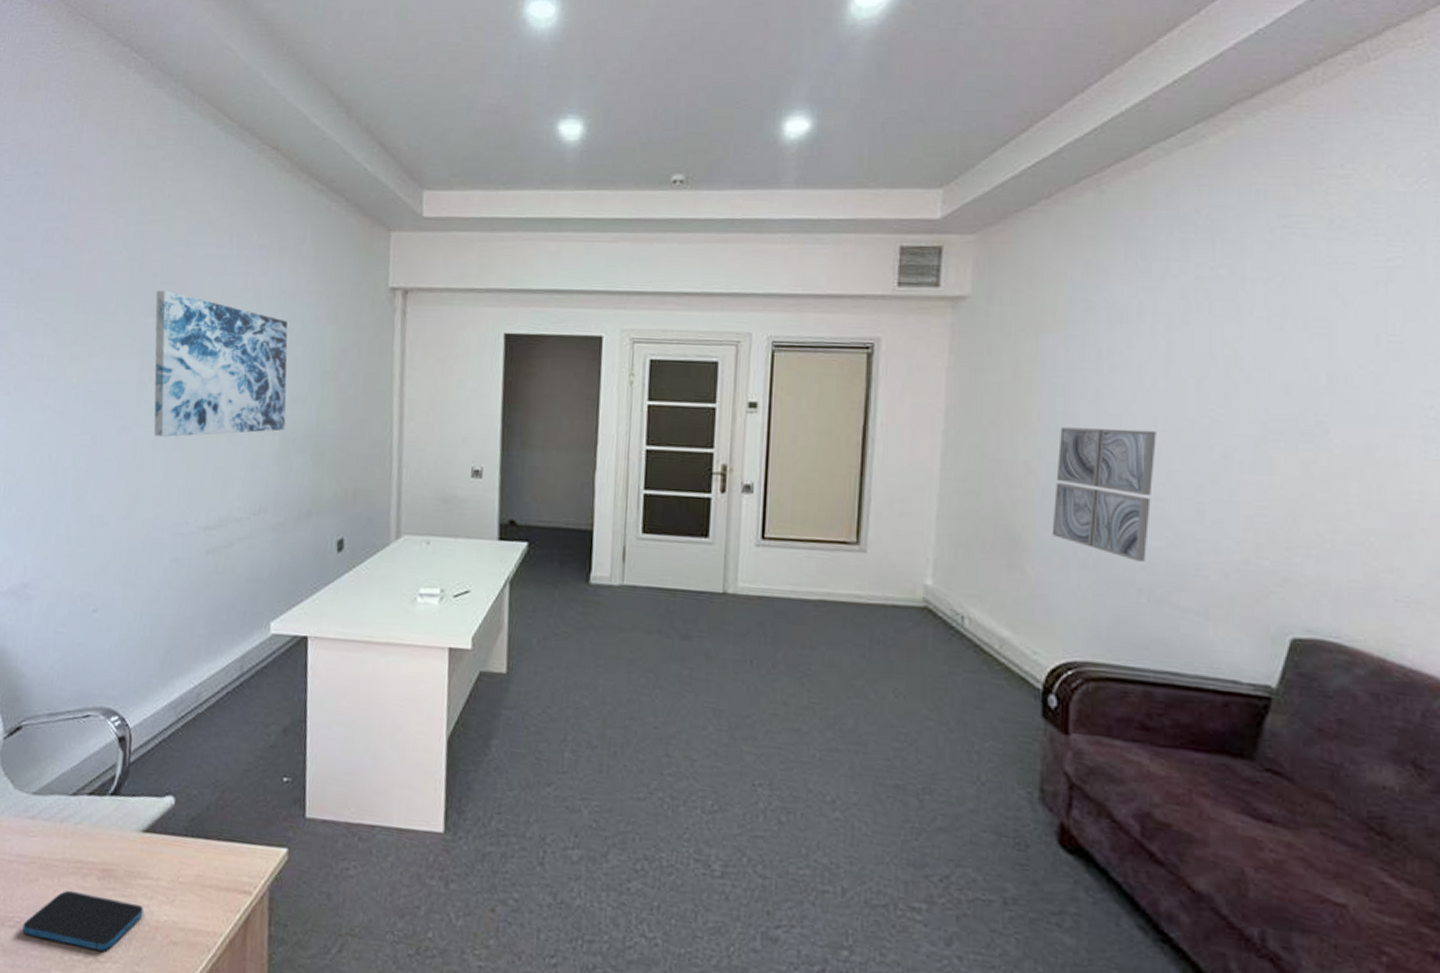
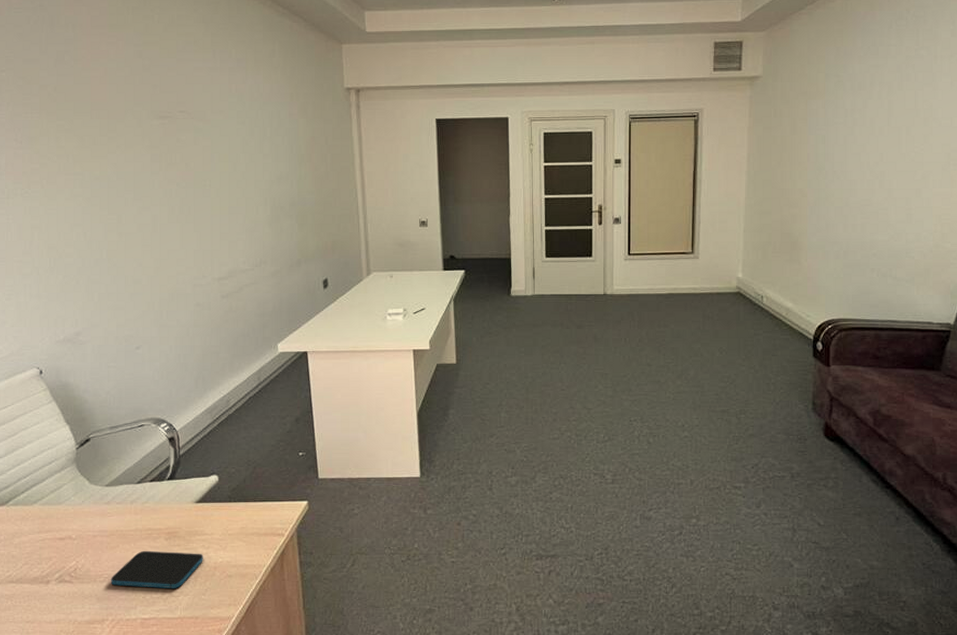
wall art: present [154,289,288,437] -> none [157,97,274,213]
wall art: present [1051,427,1157,562] -> none [817,163,882,250]

